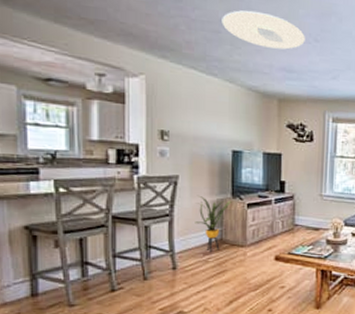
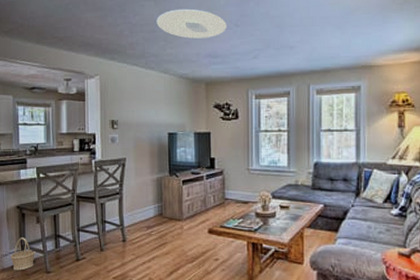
basket: none [15,265,54,304] -> present [10,237,36,271]
house plant: present [195,195,232,252] -> none [139,174,169,226]

